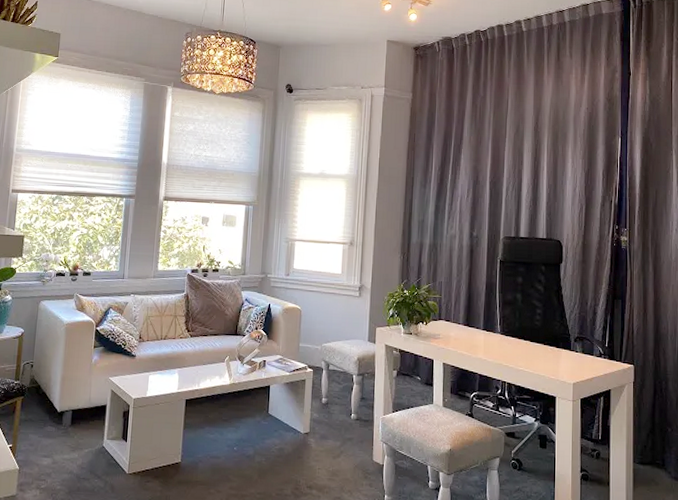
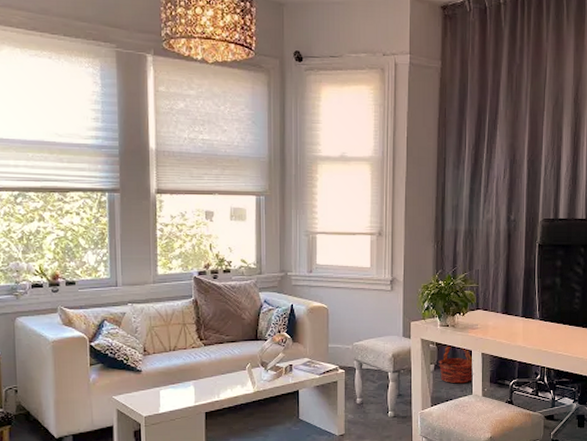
basket: none [401,353,436,392] -> present [439,345,474,384]

